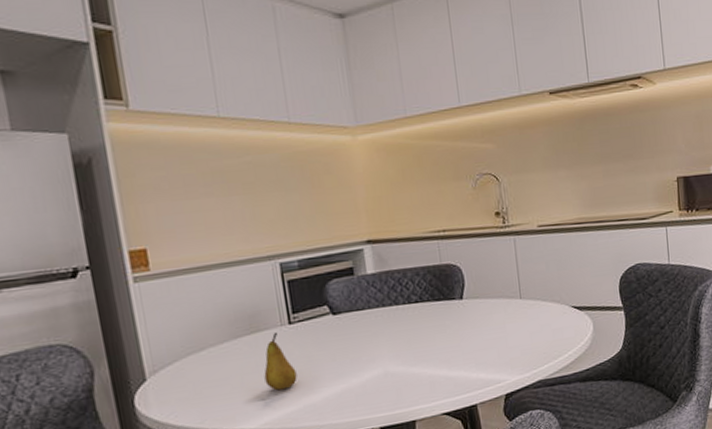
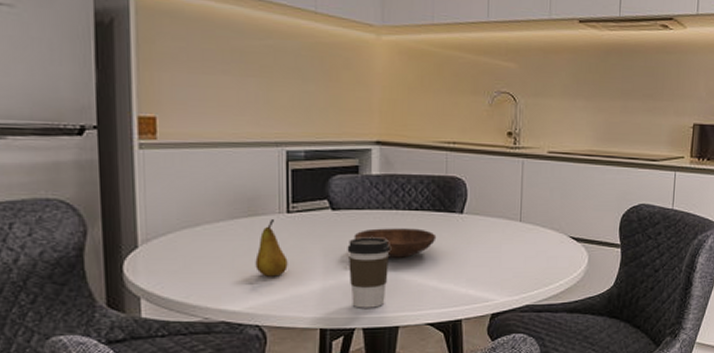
coffee cup: none [353,334,398,408] -> present [347,237,390,308]
bowl: none [358,320,440,355] -> present [354,228,437,259]

